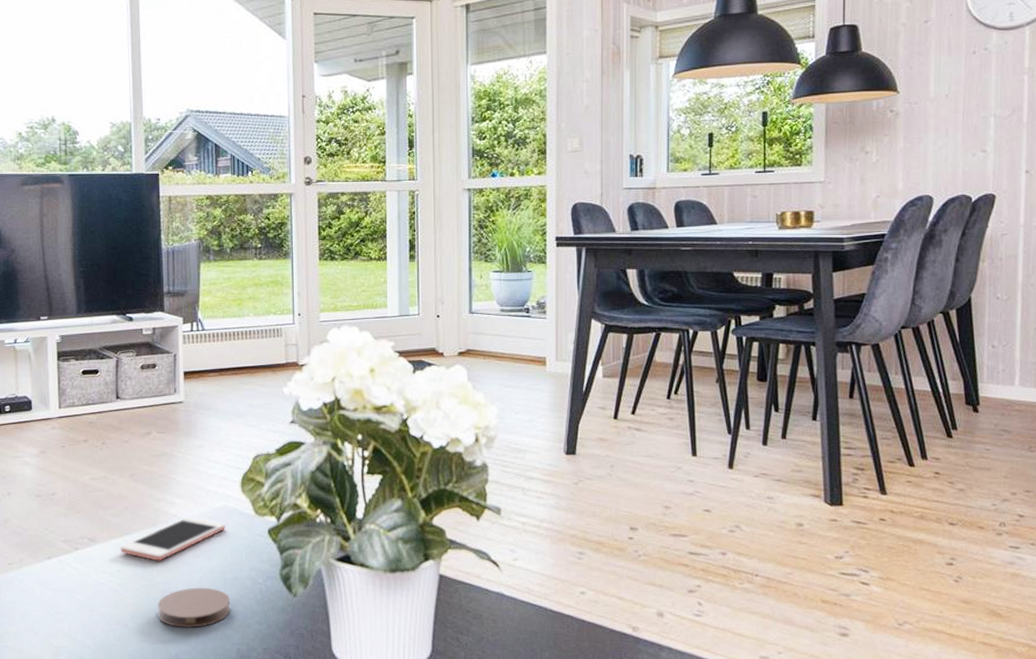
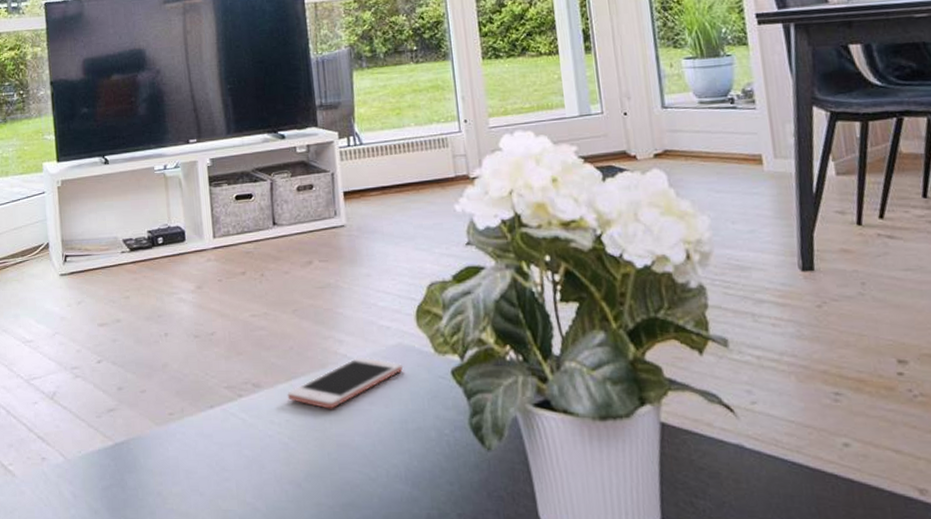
coaster: present [158,587,231,628] -> none [333,439,416,488]

